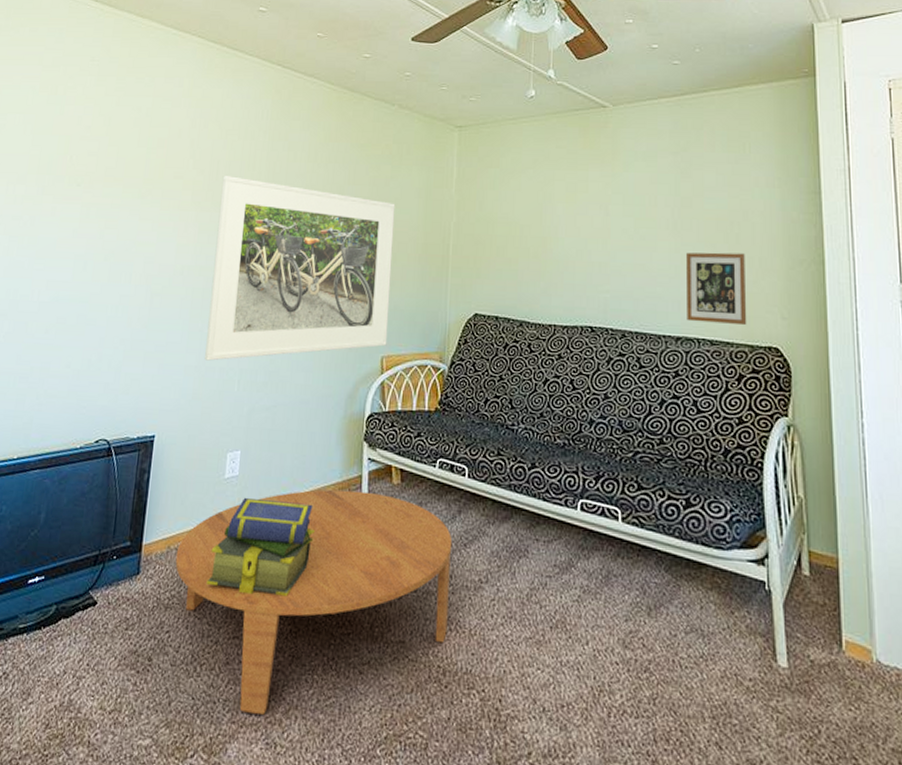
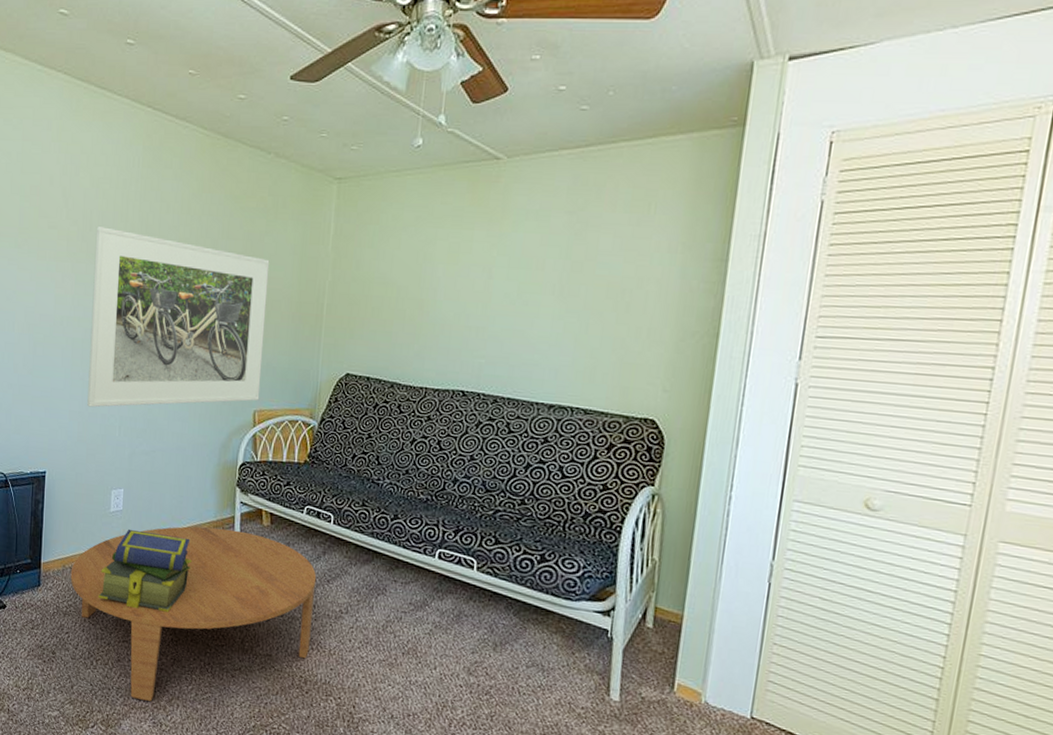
picture frame: present [687,252,747,326] -> none [562,320,633,397]

